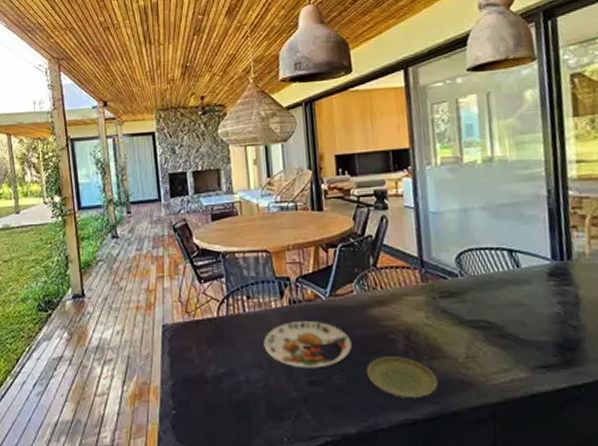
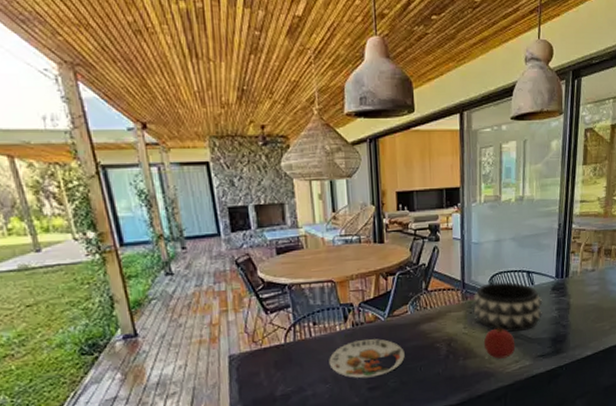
plate: present [367,357,438,397] -> none [416,360,469,390]
decorative bowl: none [435,261,538,328] -> present [472,282,543,332]
fruit: none [454,321,502,364] -> present [483,328,516,359]

